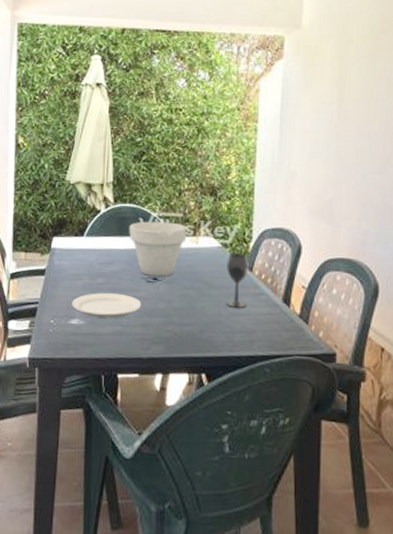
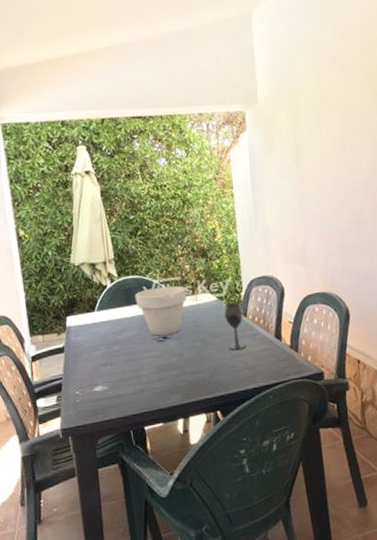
plate: present [72,292,142,318] -> none [93,356,157,381]

